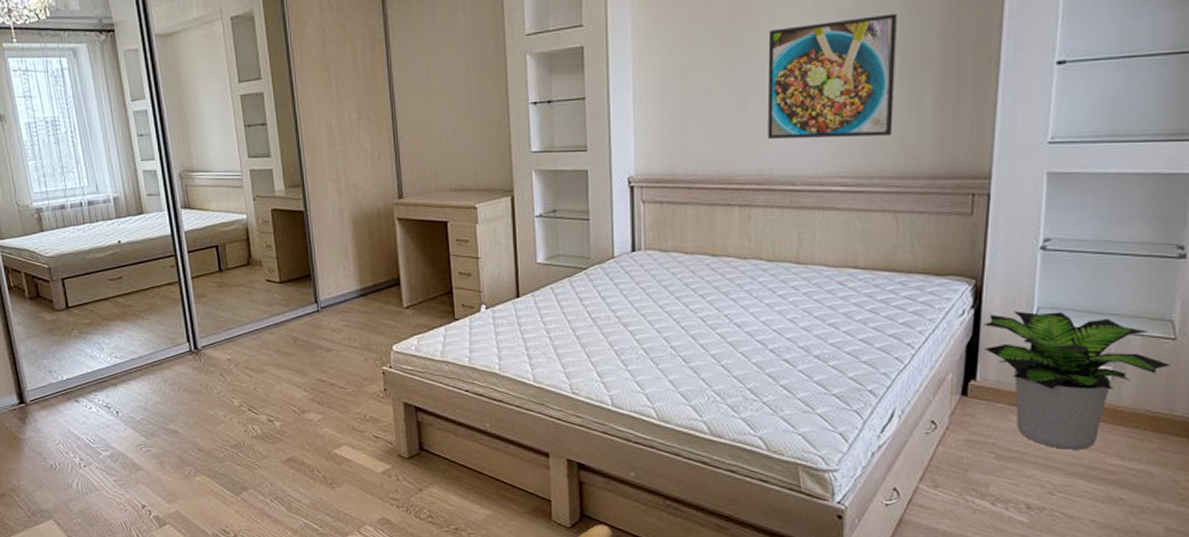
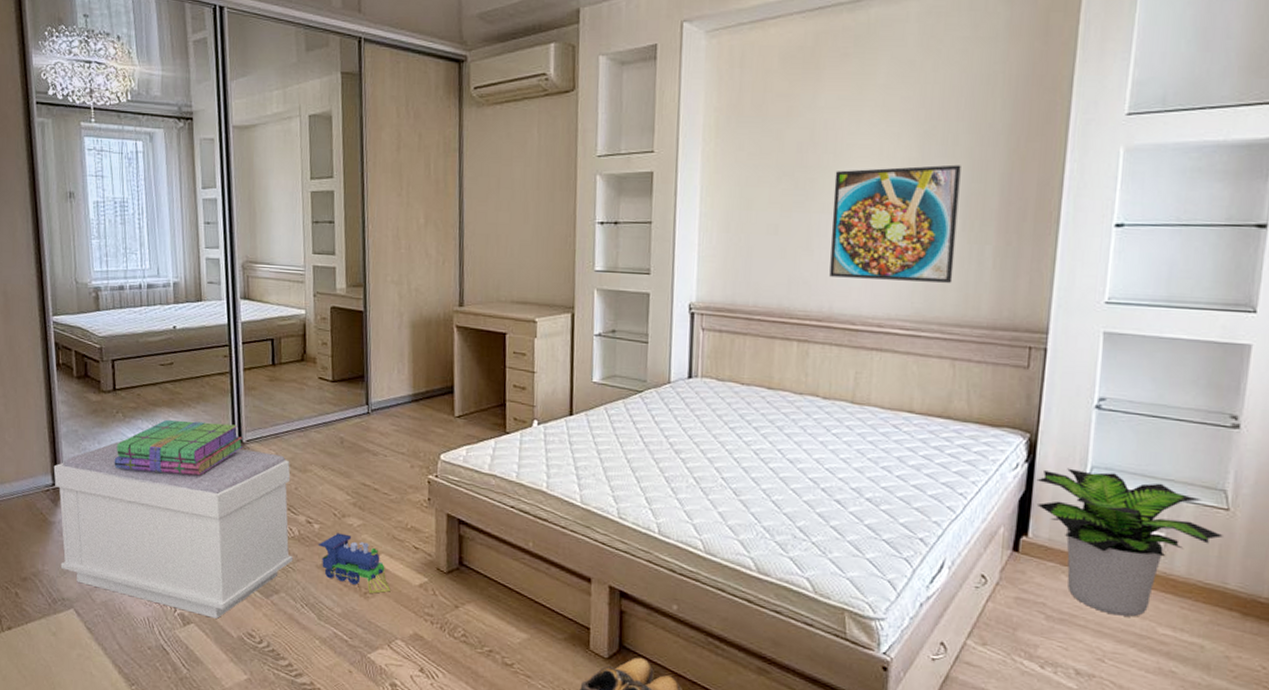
bench: none [17,355,259,518] -> present [53,439,293,619]
stack of books: none [75,332,199,384] -> present [114,419,243,476]
toy train: none [281,429,355,484] -> present [317,533,391,594]

